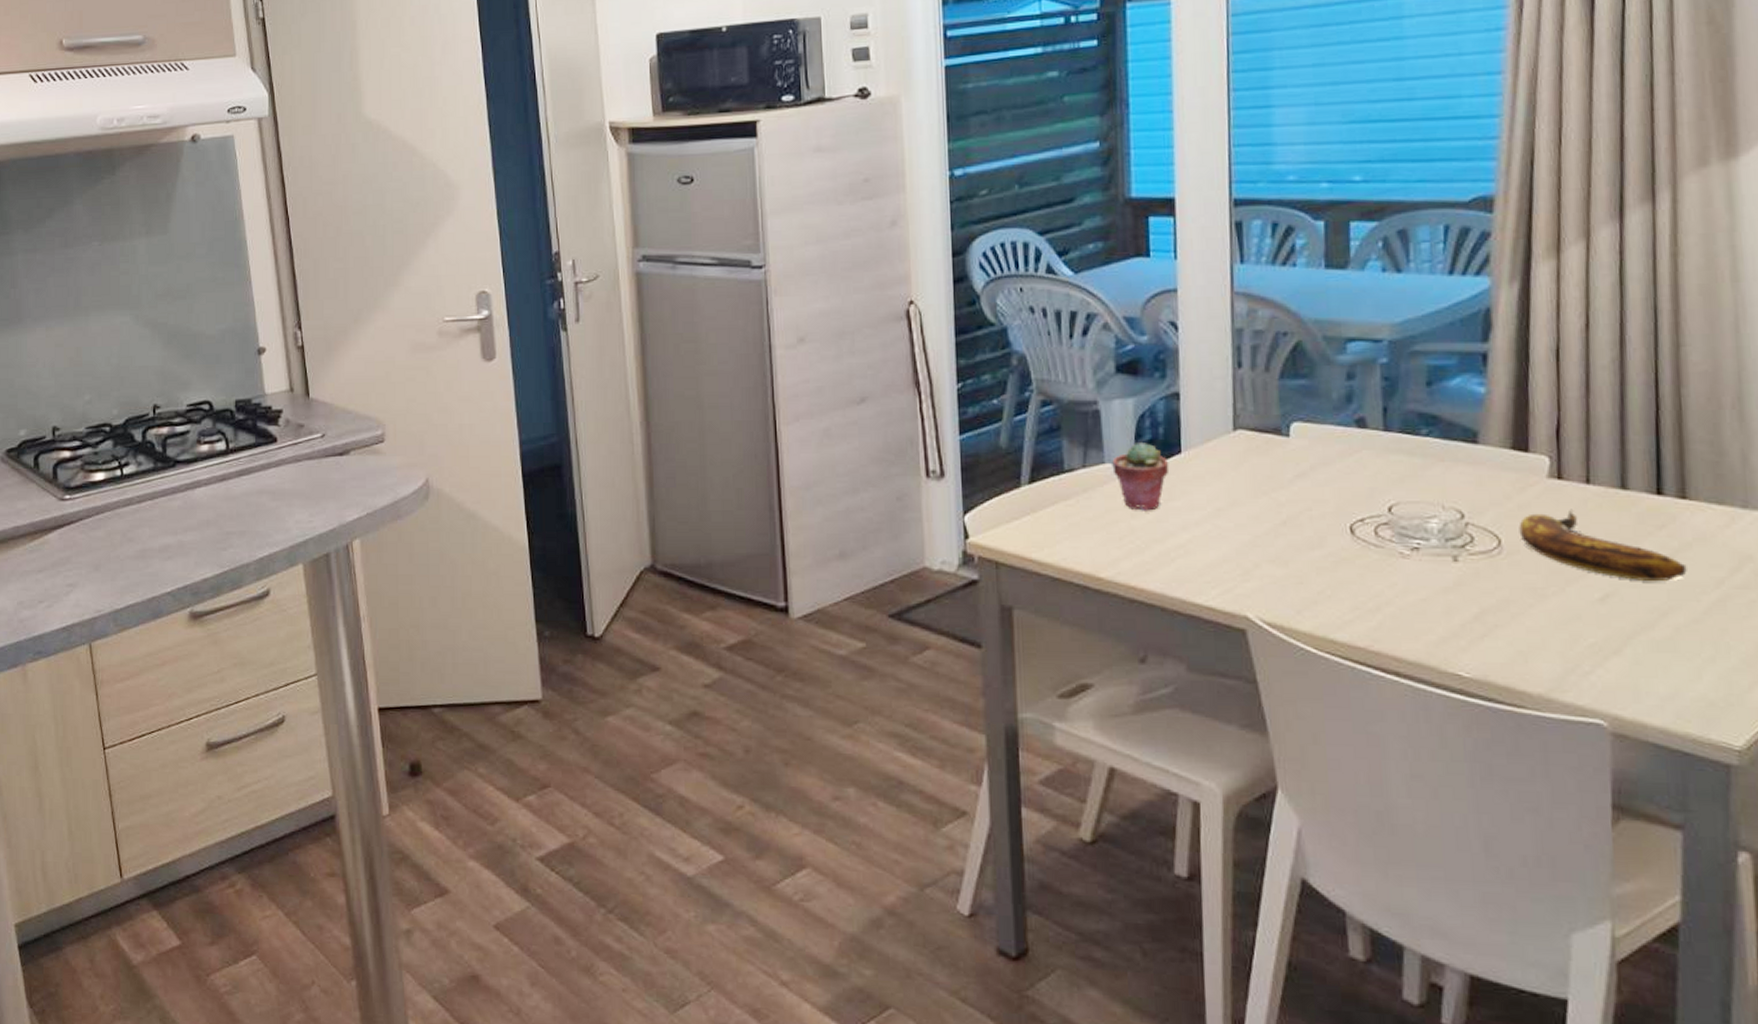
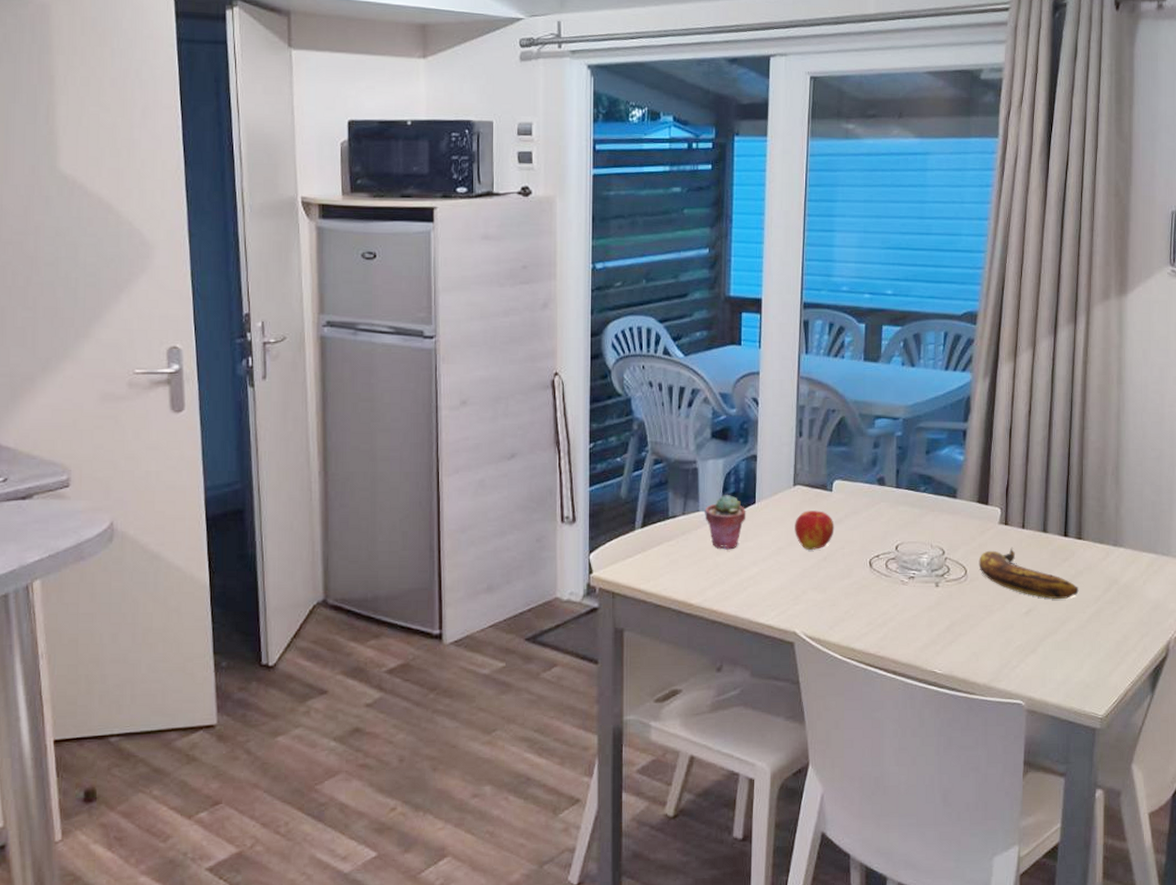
apple: none [1238,461,1296,511] -> present [795,511,835,550]

